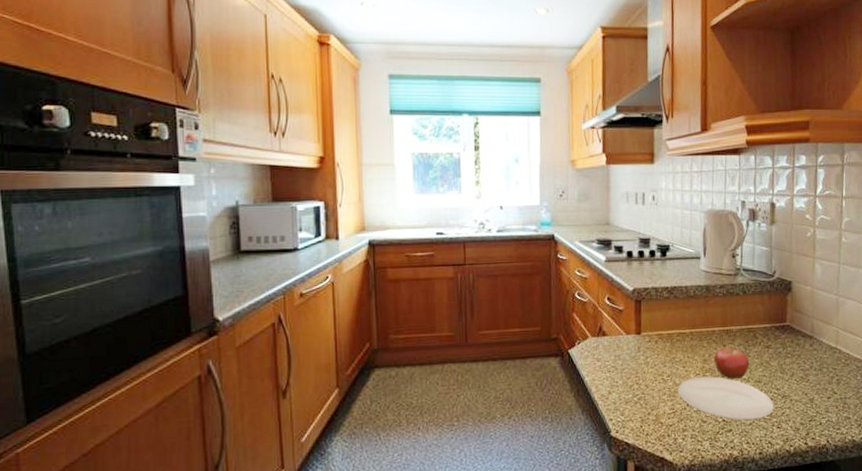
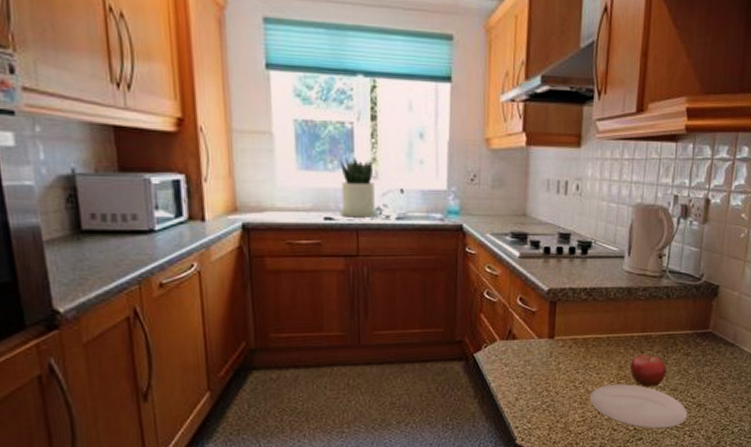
planter: none [448,181,482,232] -> present [339,157,378,218]

